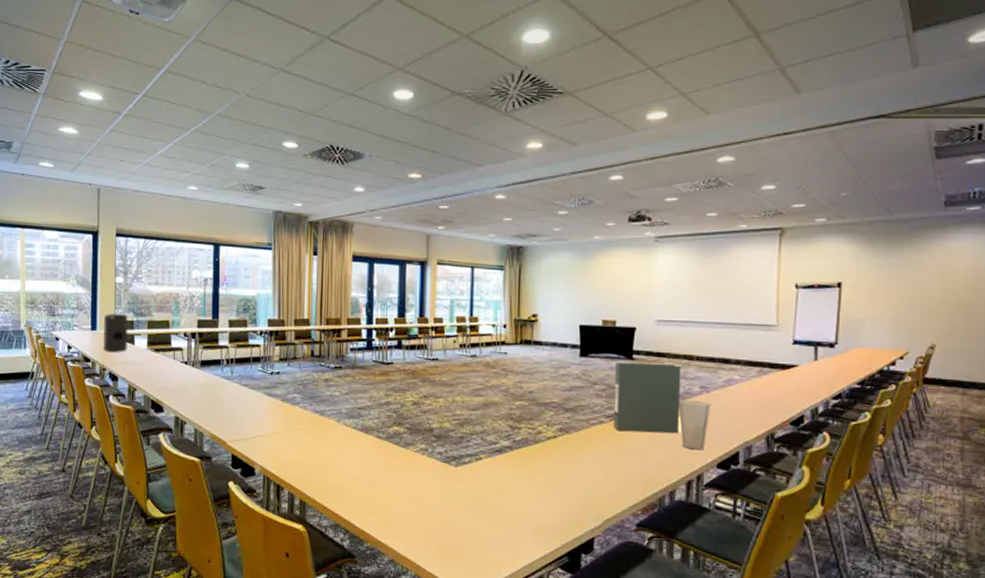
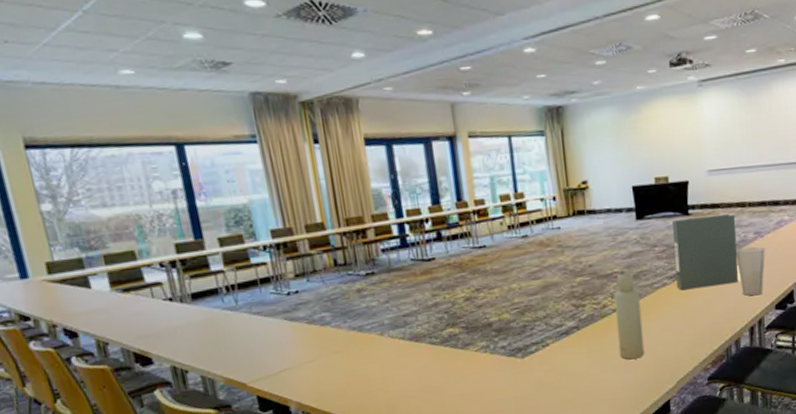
speaker: present [102,314,129,353] -> none [35,251,83,305]
bottle: none [548,401,575,490] -> present [614,269,645,360]

